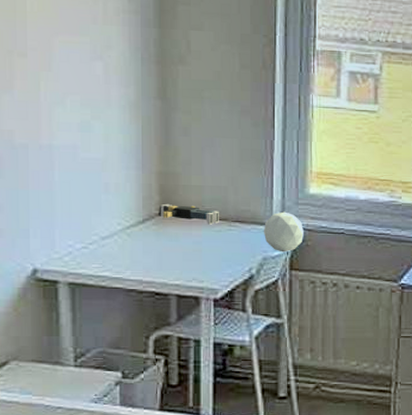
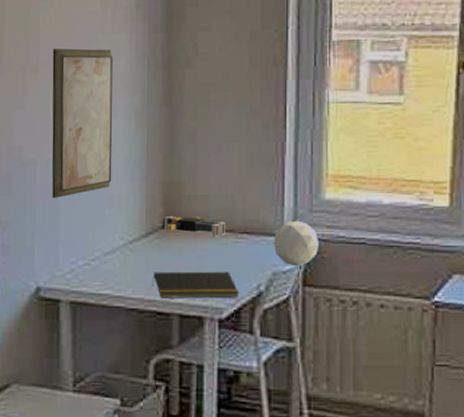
wall art: none [42,34,108,184] -> present [51,48,113,199]
notepad: none [150,255,233,280] -> present [152,271,239,299]

